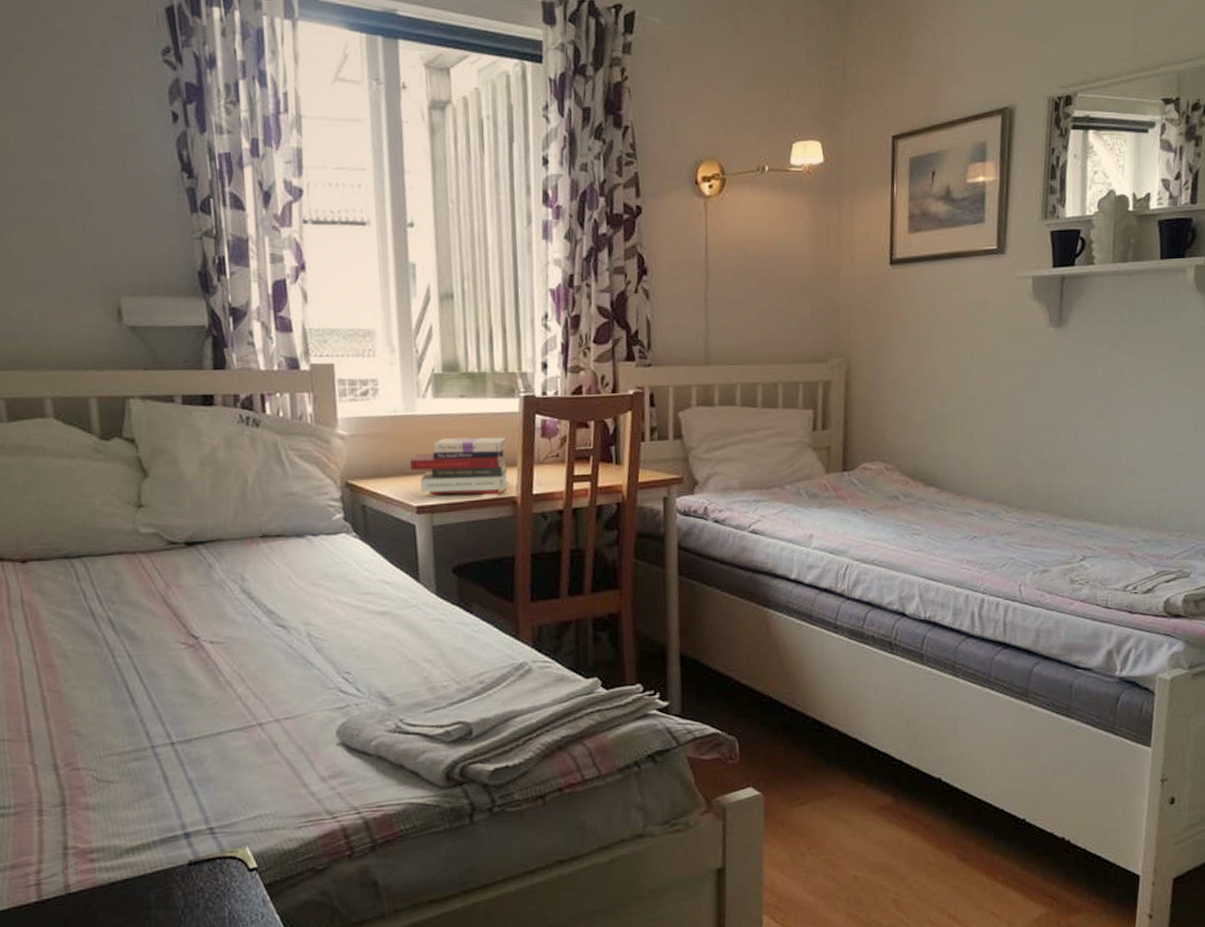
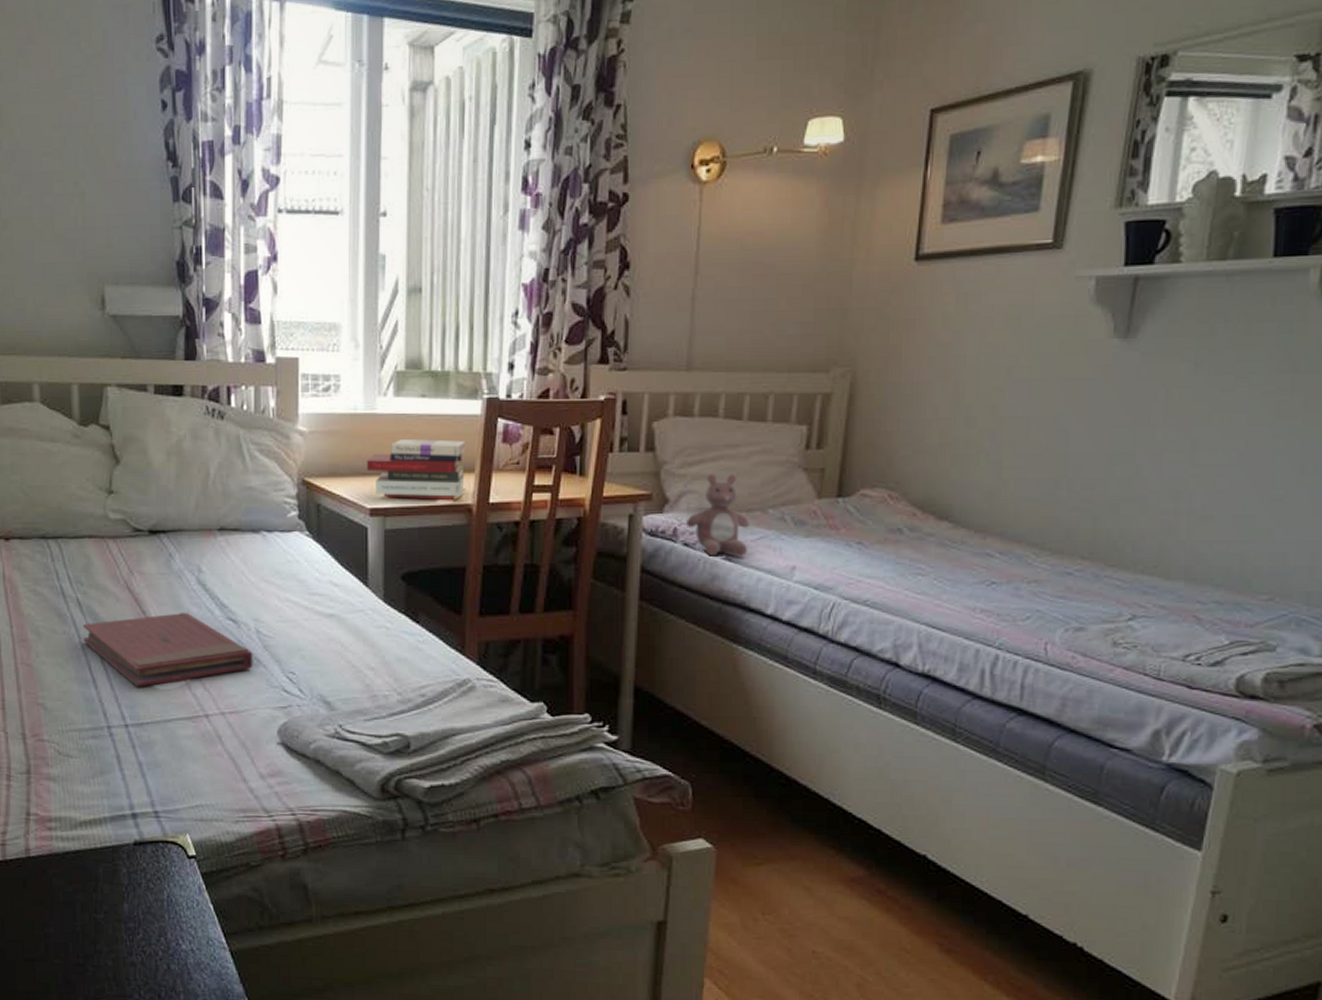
book: none [116,622,307,703] -> present [82,612,253,687]
stuffed animal: none [714,456,771,531] -> present [685,473,751,557]

